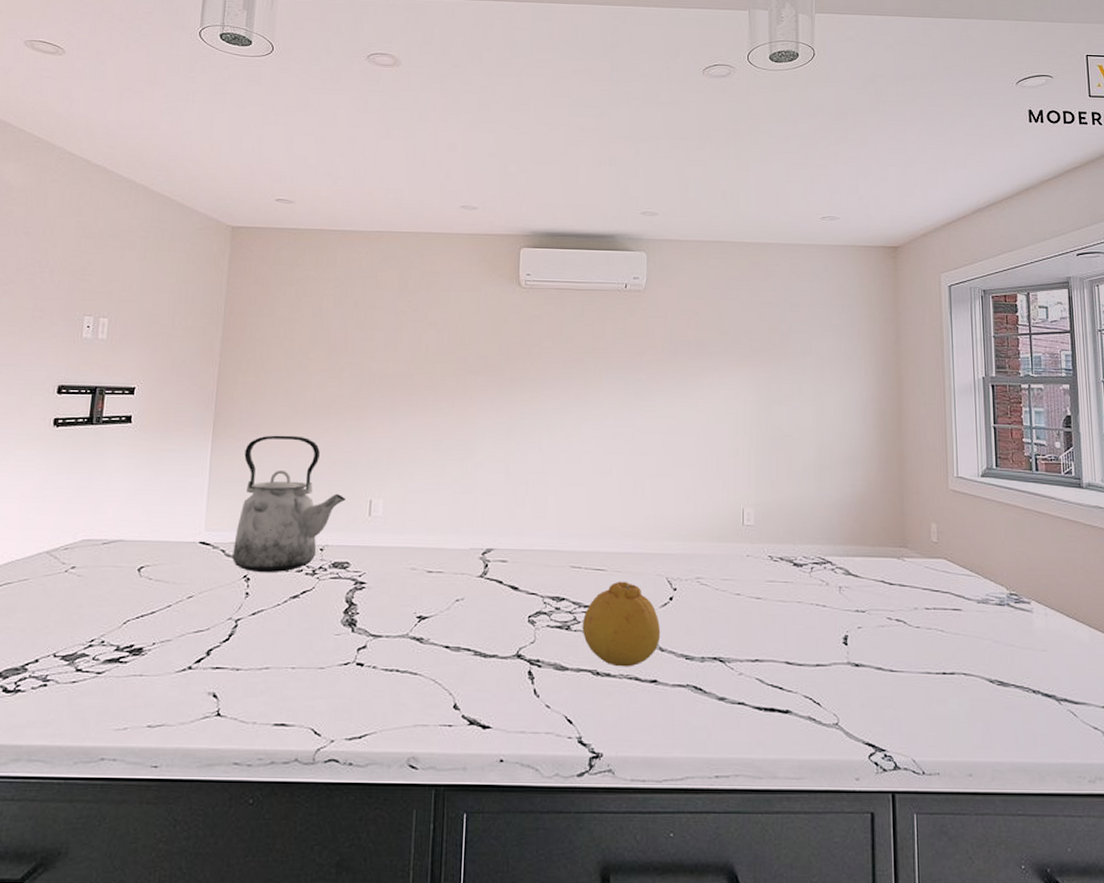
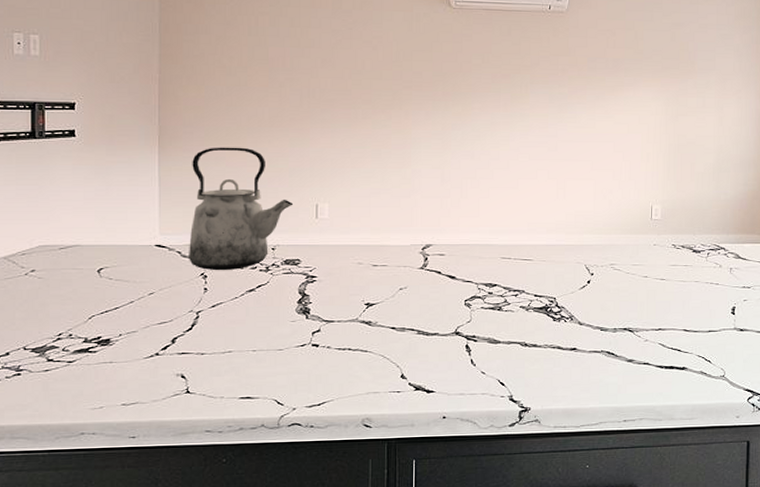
fruit: present [582,581,661,667] -> none [512,268,580,339]

